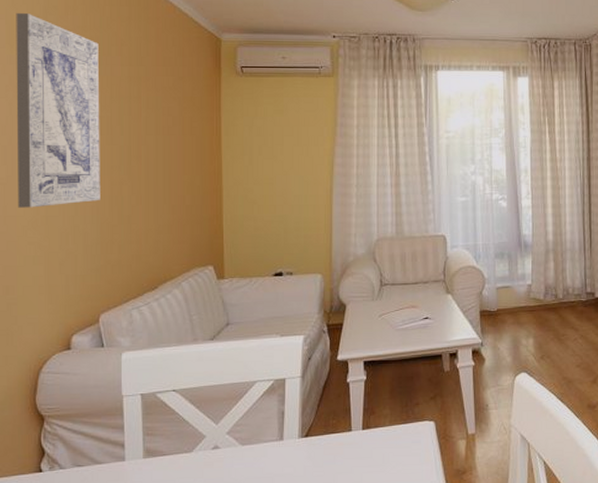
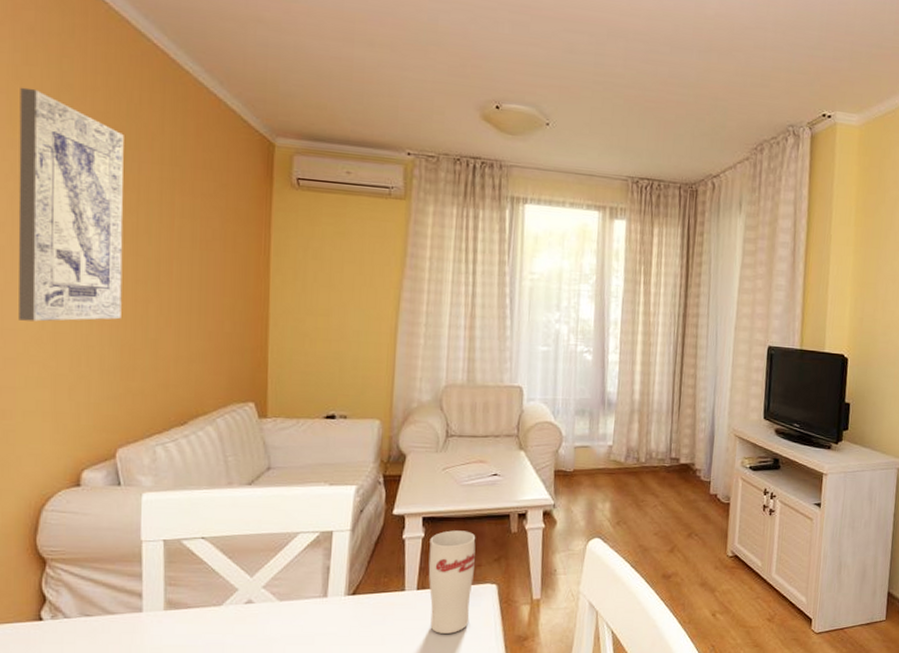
cup: none [371,372,413,470] -> present [428,530,476,634]

